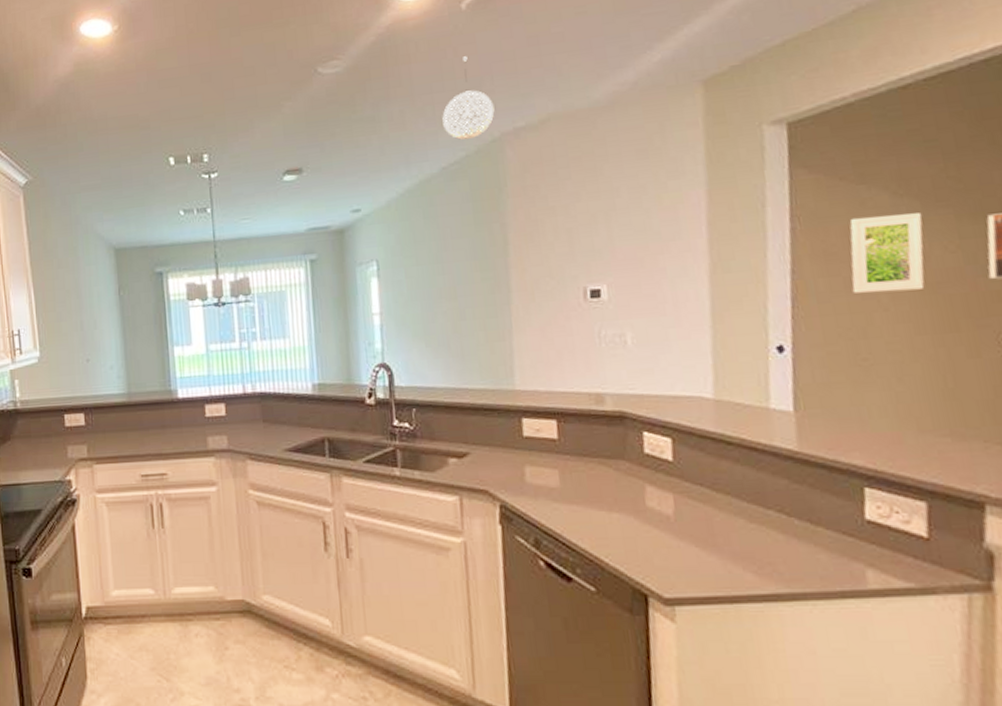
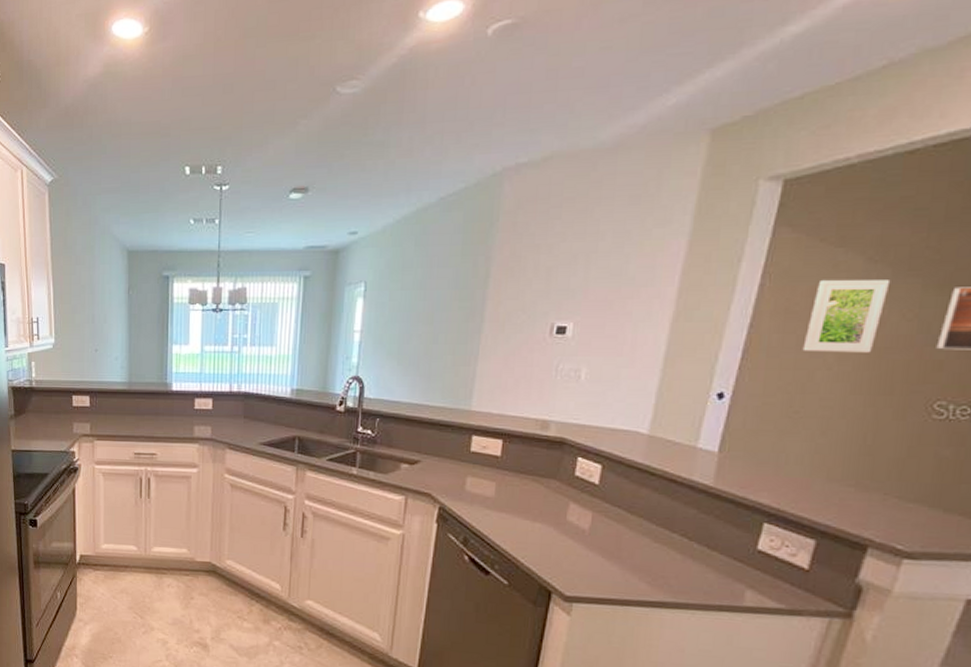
pendant light: present [442,56,495,140] -> none [448,85,501,172]

